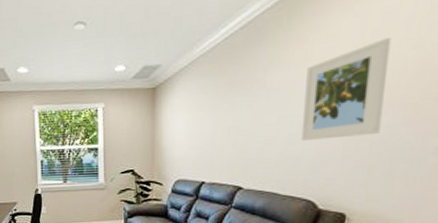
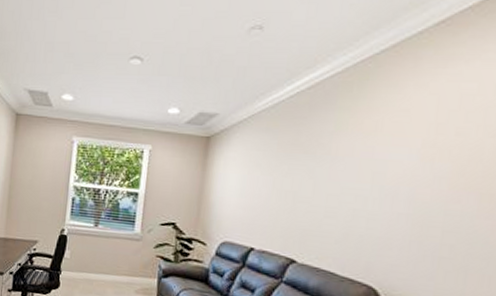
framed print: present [300,37,392,140] -> none [365,120,468,223]

